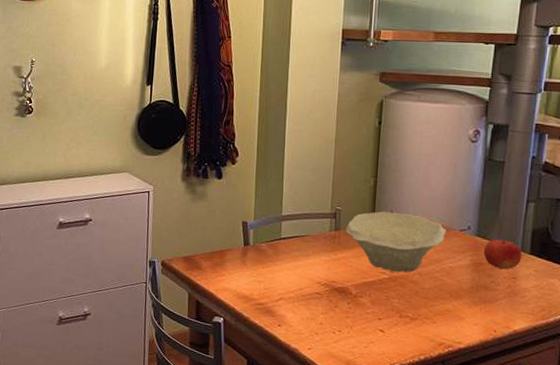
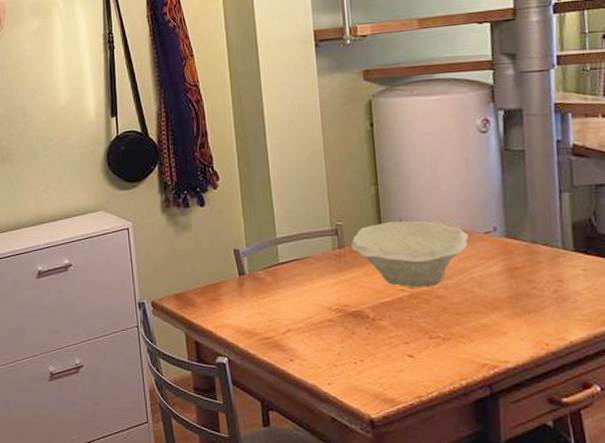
fruit: present [483,237,522,269] -> none [516,235,565,271]

